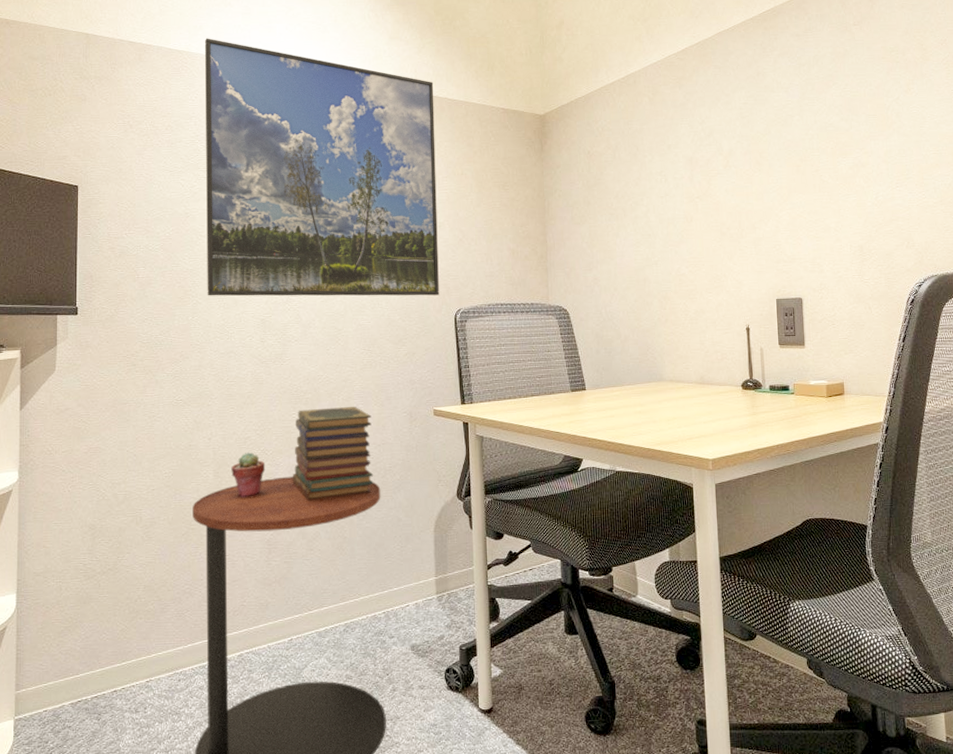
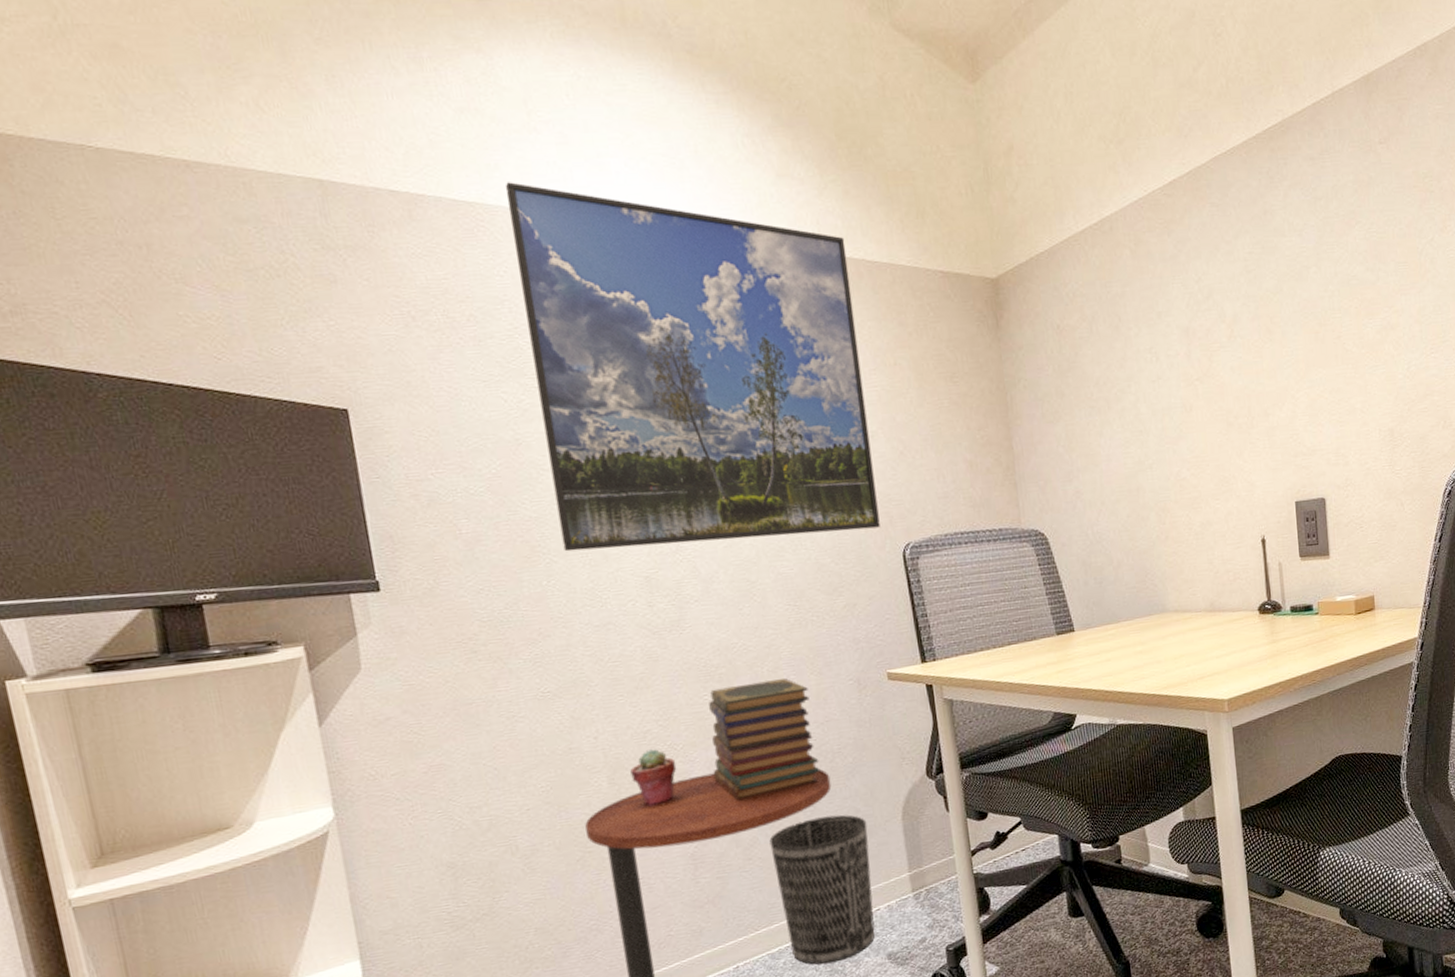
wastebasket: none [328,521,406,646] -> present [769,815,875,965]

